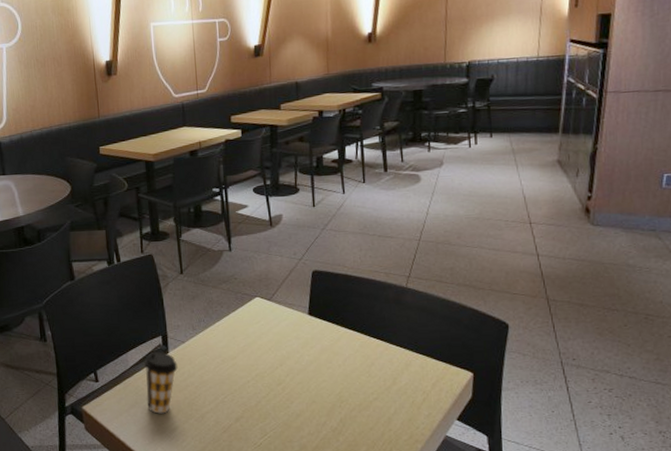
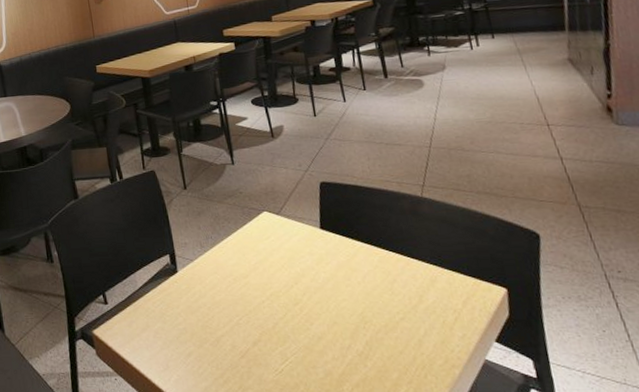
coffee cup: present [144,352,178,414] -> none [153,271,188,338]

